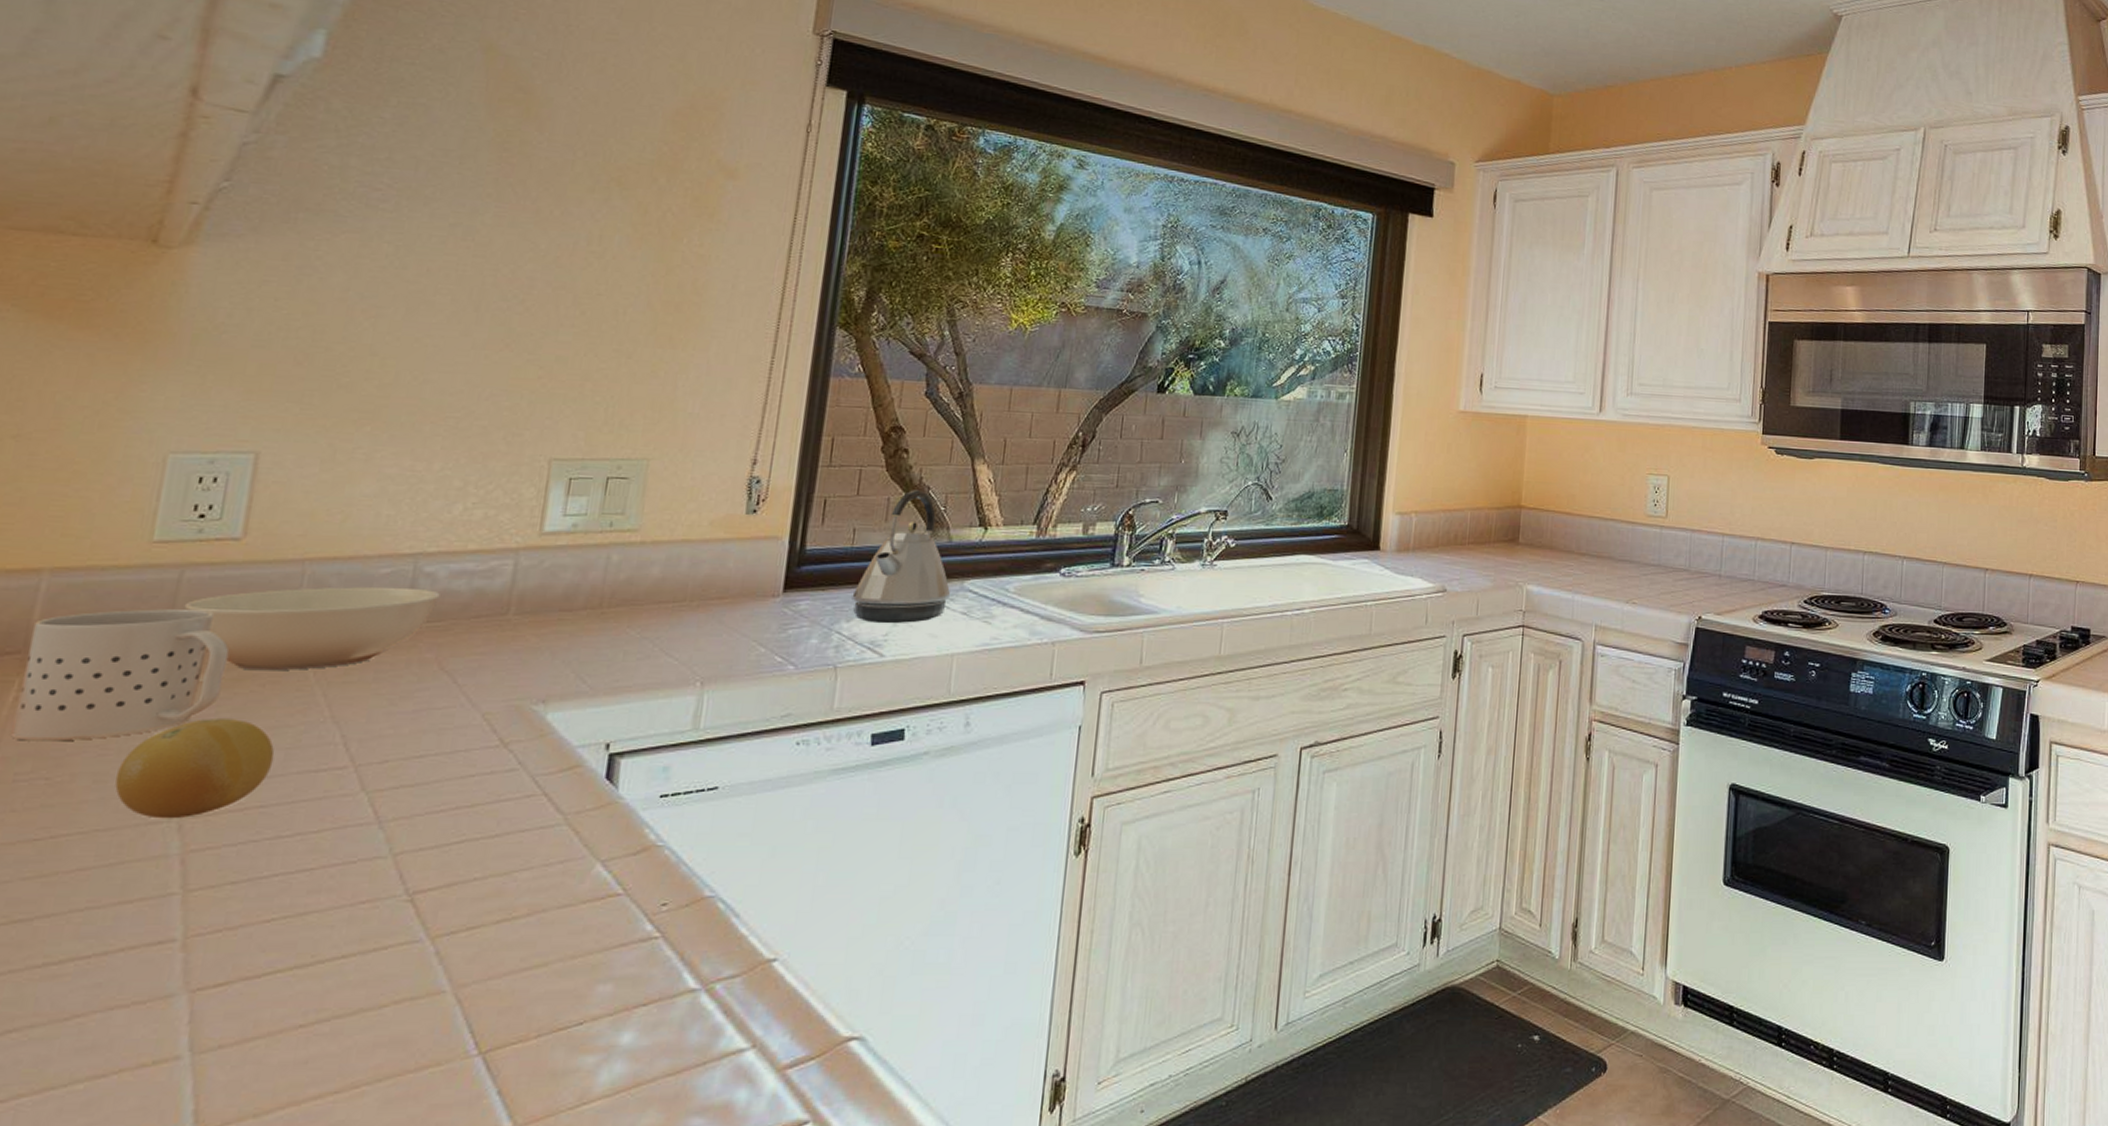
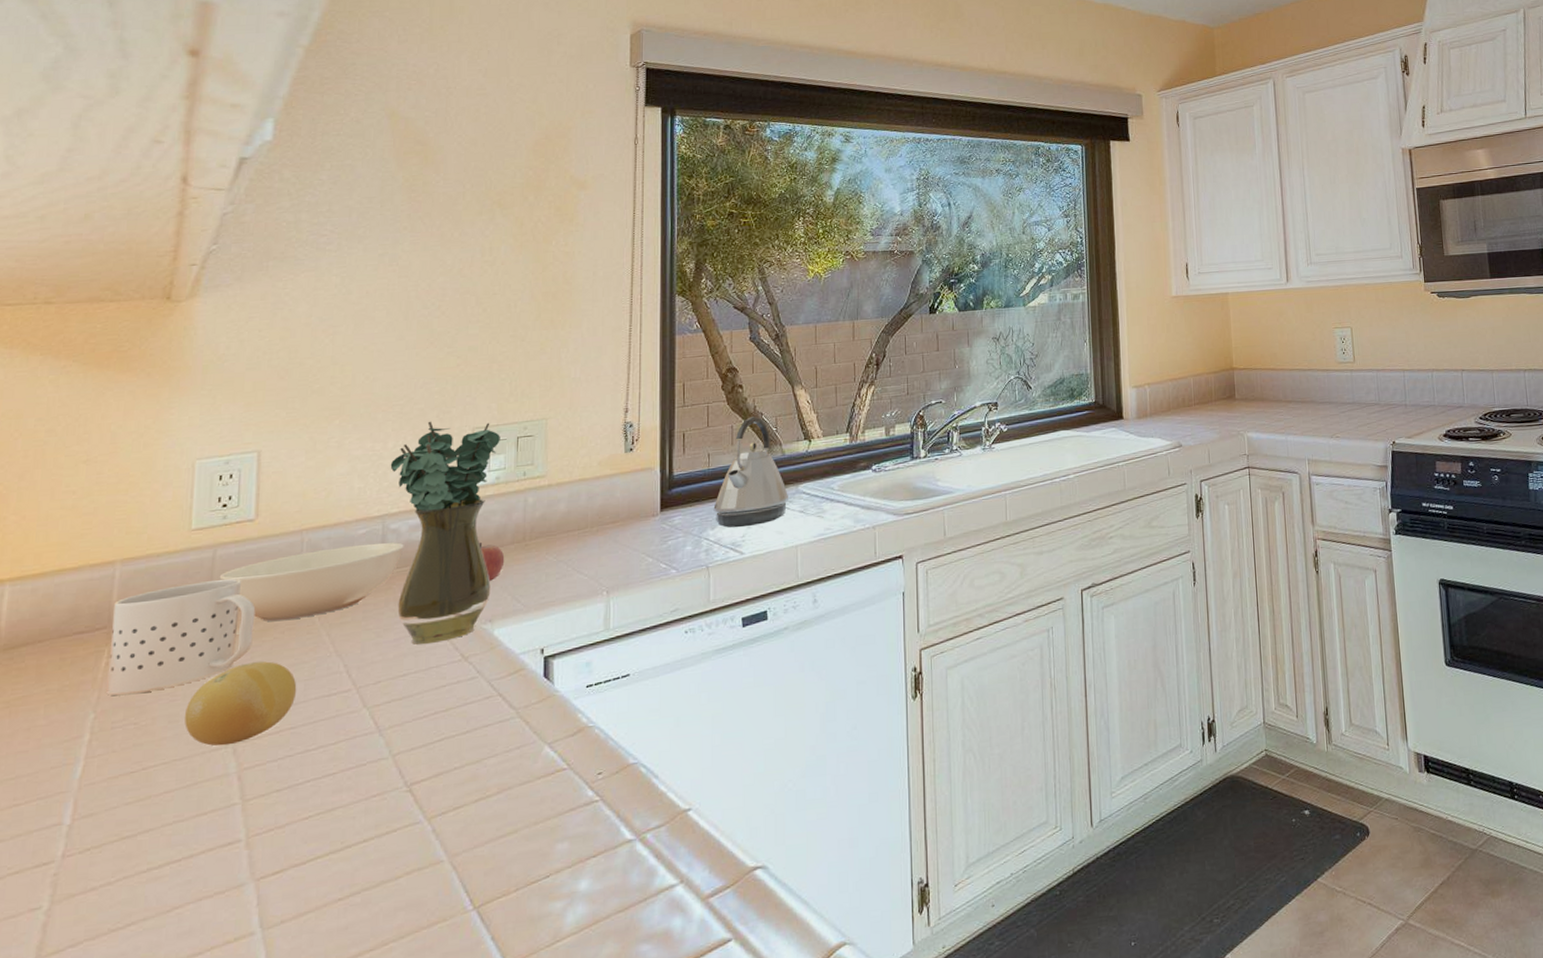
vase: none [421,443,585,722] -> present [390,421,500,645]
fruit: none [540,603,573,652] -> present [479,543,505,581]

